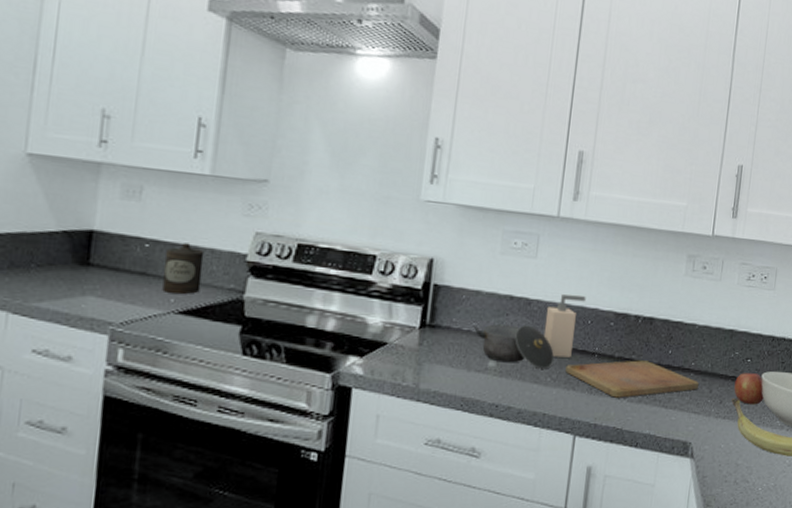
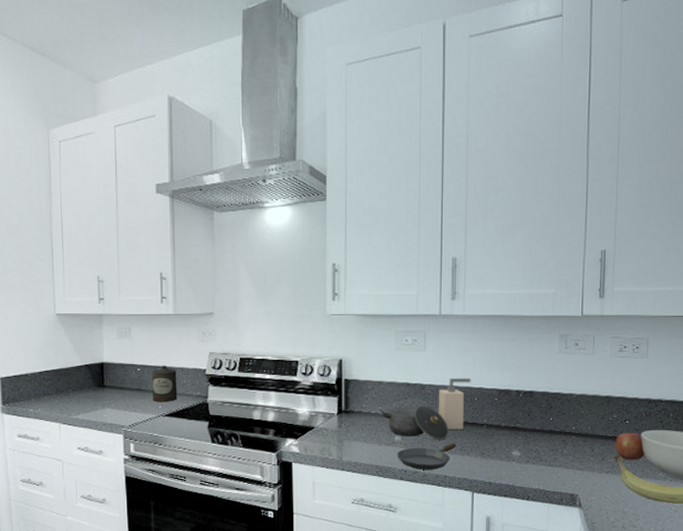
frying pan: none [488,373,561,406] -> present [397,442,456,470]
cutting board: present [565,360,699,398] -> none [460,428,580,460]

